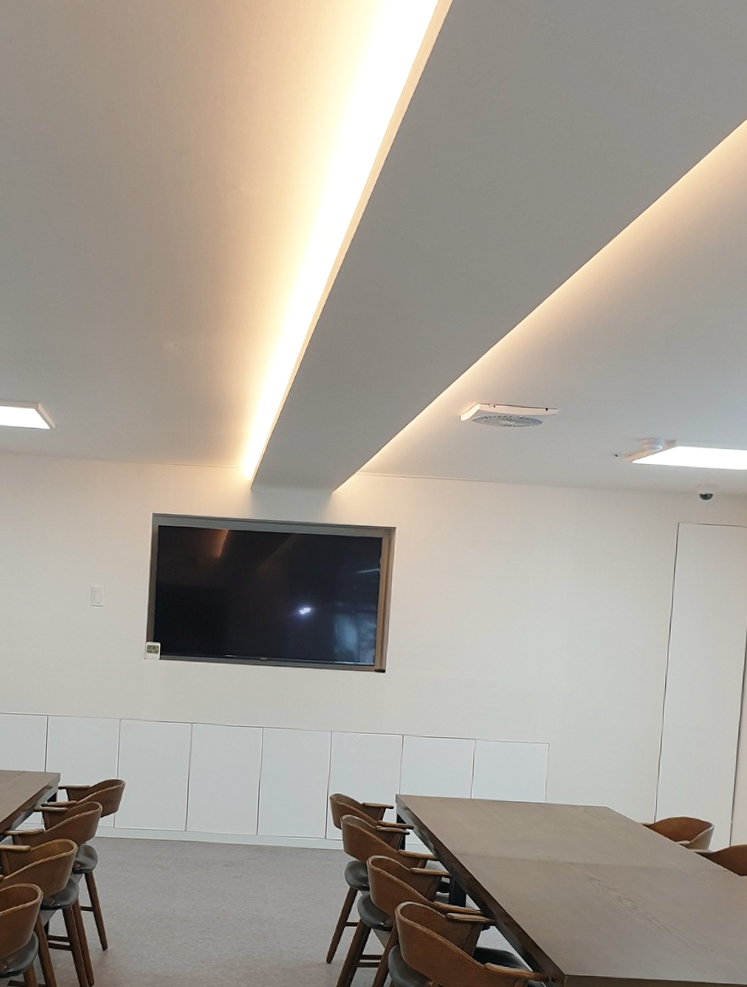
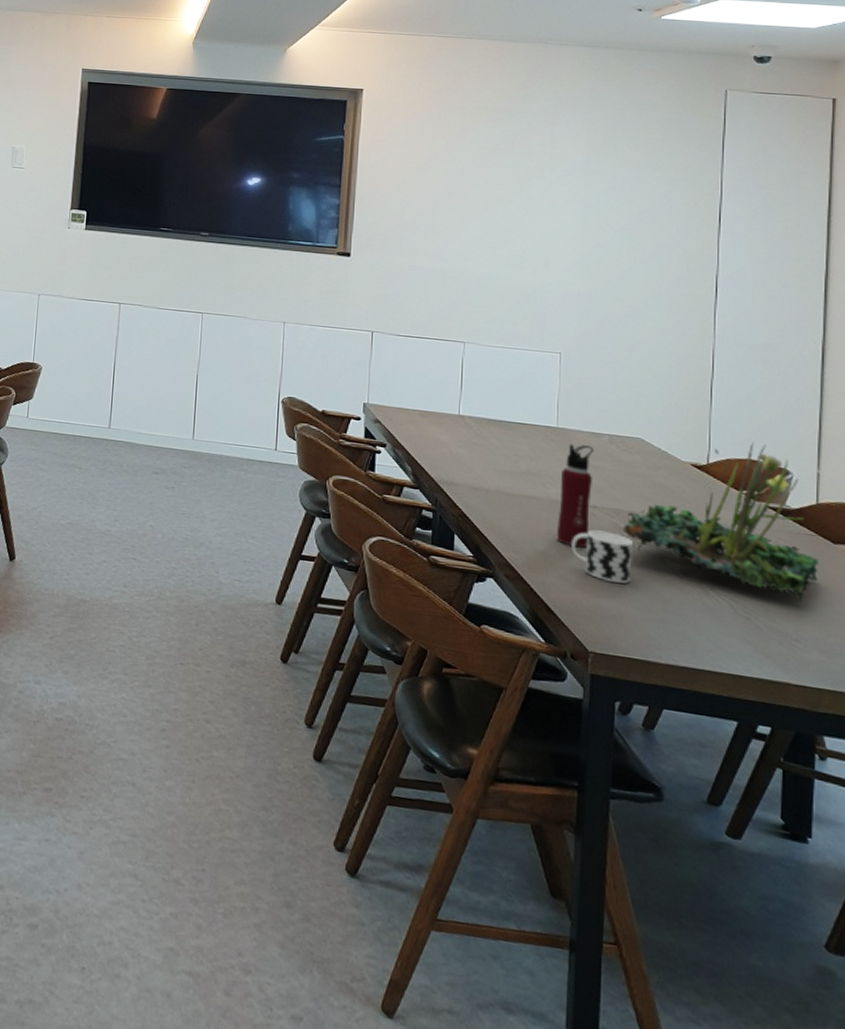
water bottle: none [543,815,572,896] -> present [557,443,594,548]
cup: none [554,881,599,921] -> present [571,530,633,584]
plant: none [592,803,729,920] -> present [624,442,818,600]

